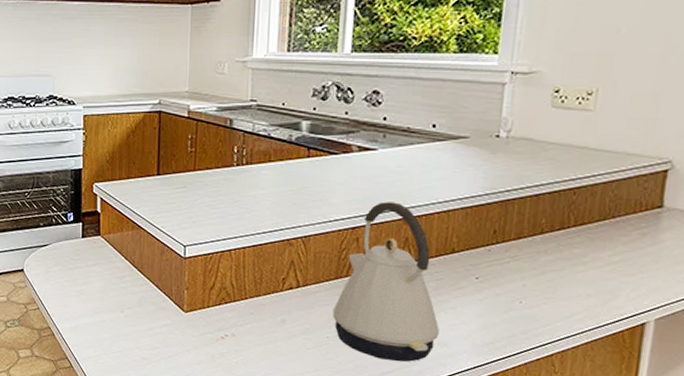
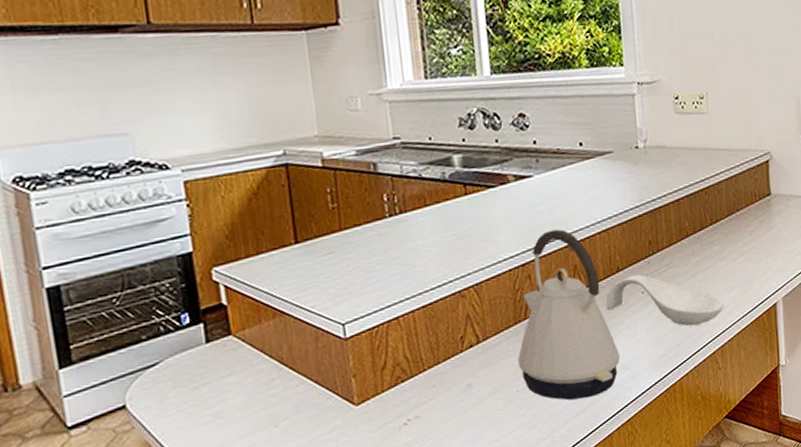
spoon rest: none [433,260,574,324] -> present [605,274,724,327]

